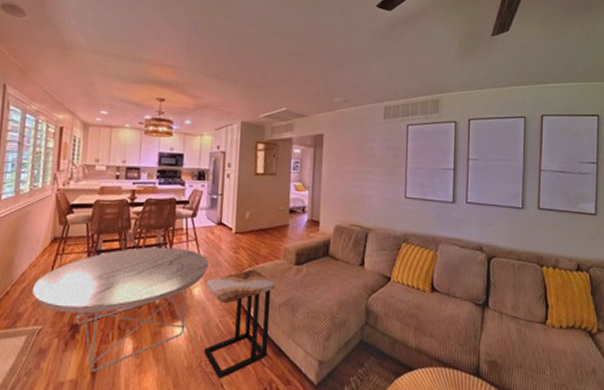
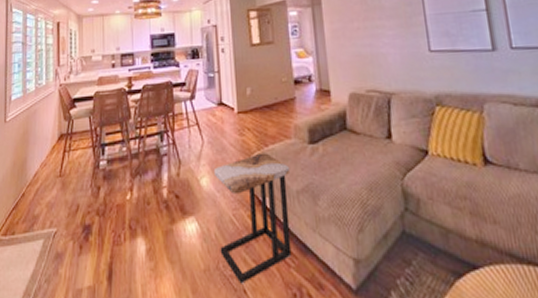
coffee table: present [32,247,209,372] -> none [45,135,214,277]

